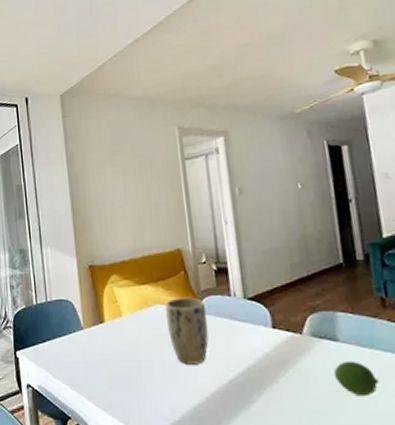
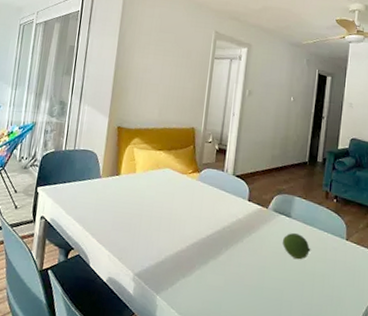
plant pot: present [165,297,209,365] -> none [170,165,204,220]

